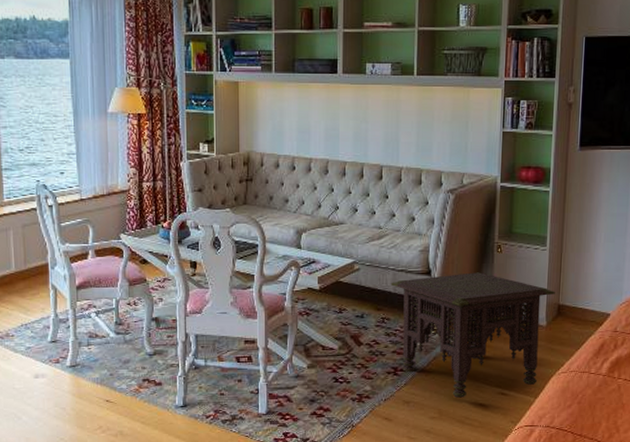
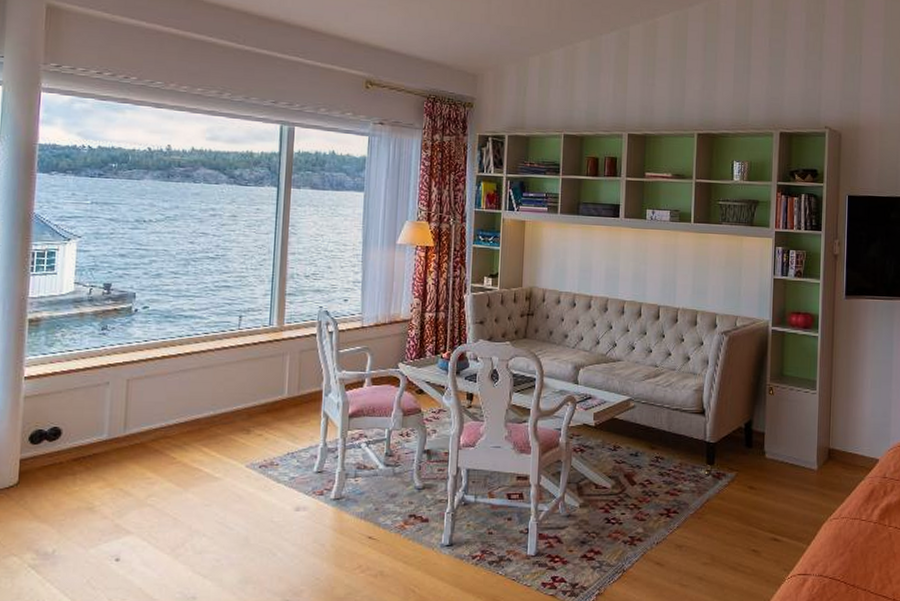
side table: present [390,272,555,398] -> none [665,413,826,543]

